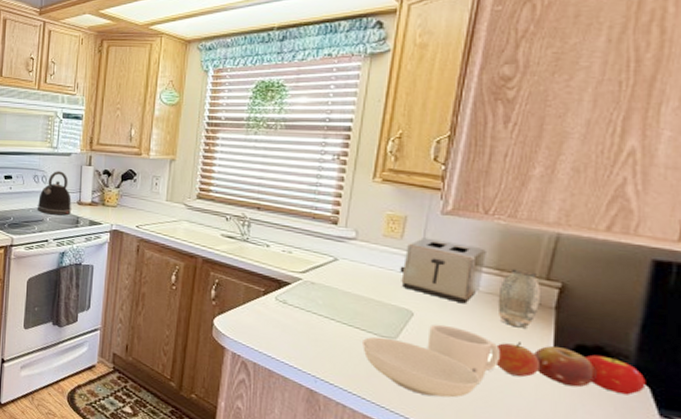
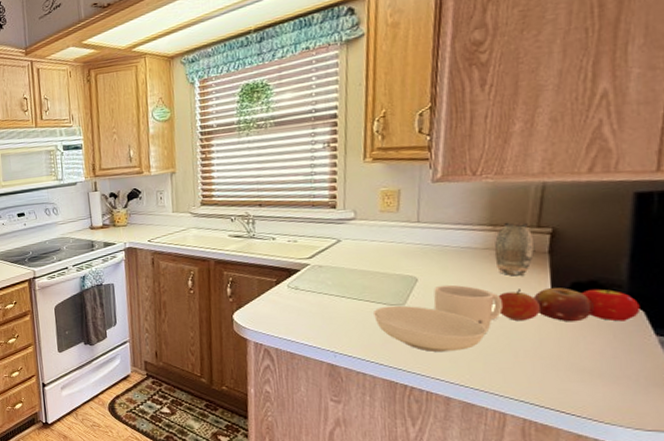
kettle: present [37,171,72,216] -> none [52,201,86,243]
toaster: present [400,238,486,304] -> none [399,206,479,263]

